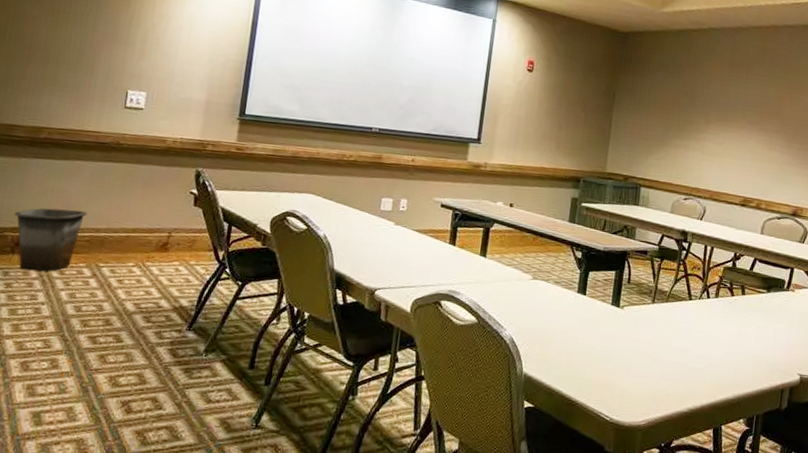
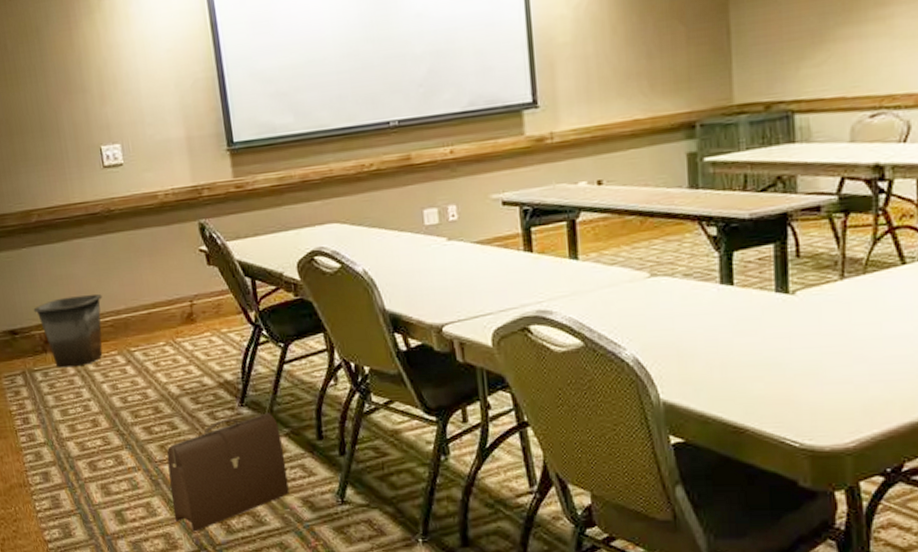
briefcase: none [93,339,218,441] -> present [166,412,289,532]

